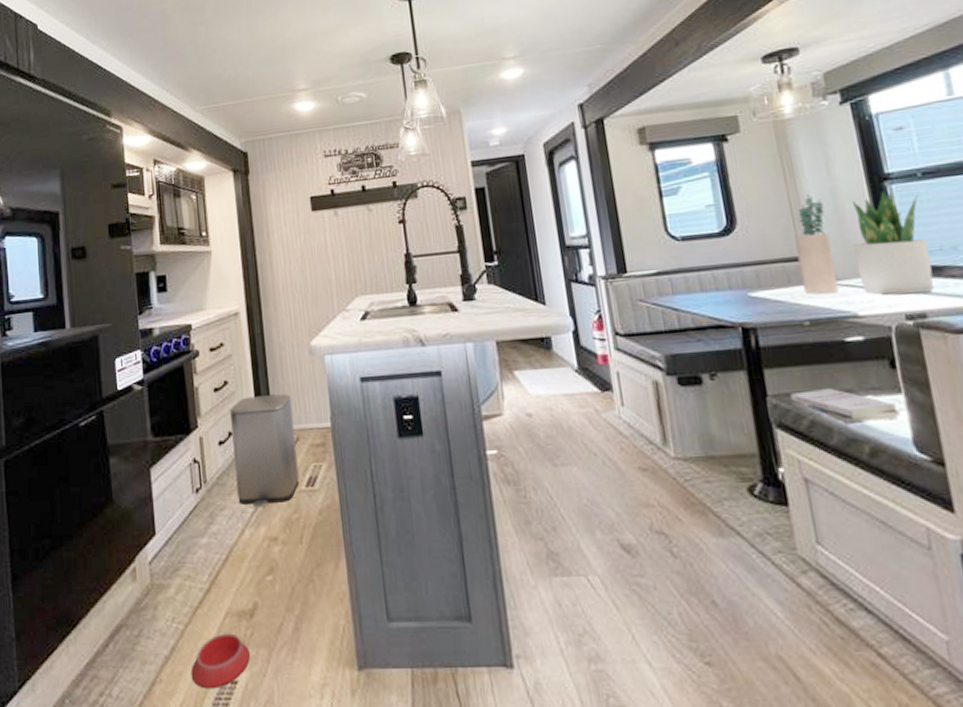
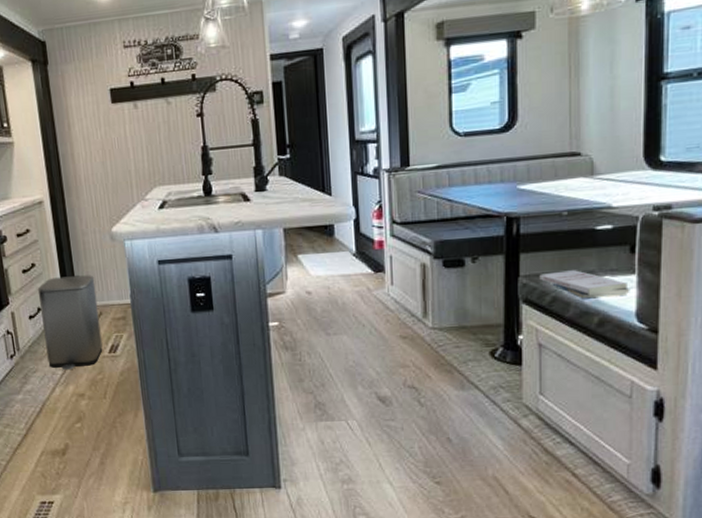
pet bowl: present [191,633,250,688] -> none [14,467,63,507]
vase: present [793,194,840,295] -> none [568,92,601,188]
planter: present [851,192,934,295] -> none [619,91,689,189]

